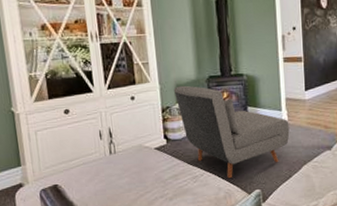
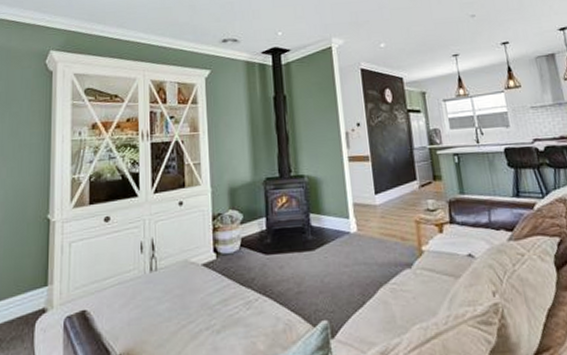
chair: present [173,85,290,179] -> none [226,188,361,305]

